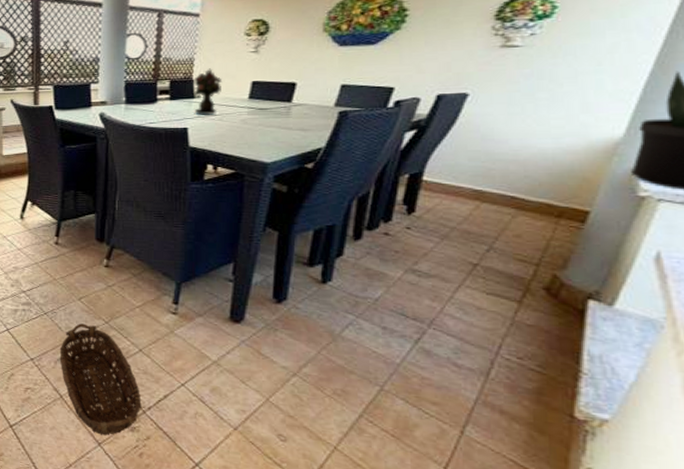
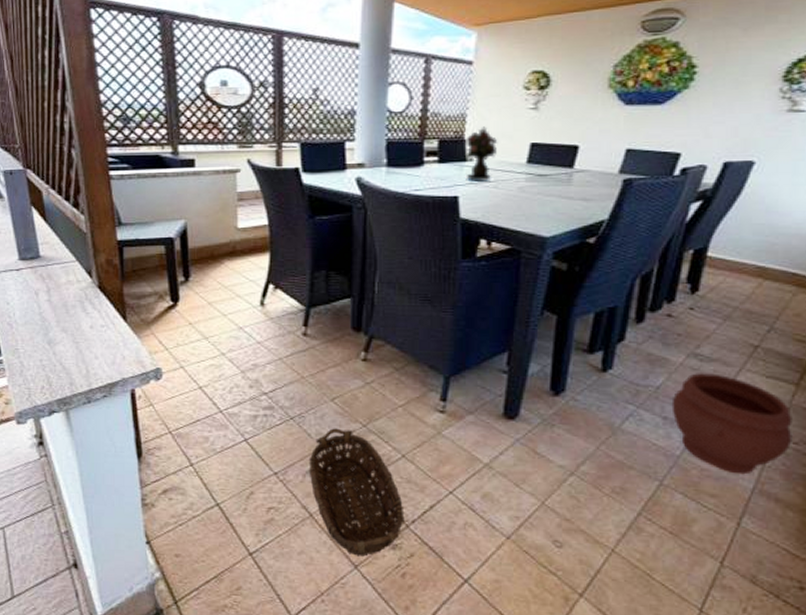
planter pot: none [390,287,516,385] -> present [671,373,792,475]

